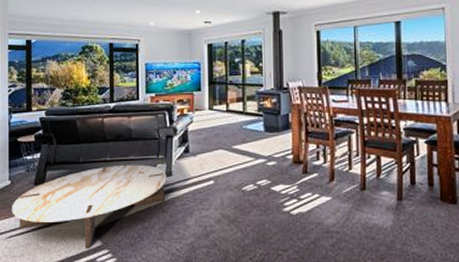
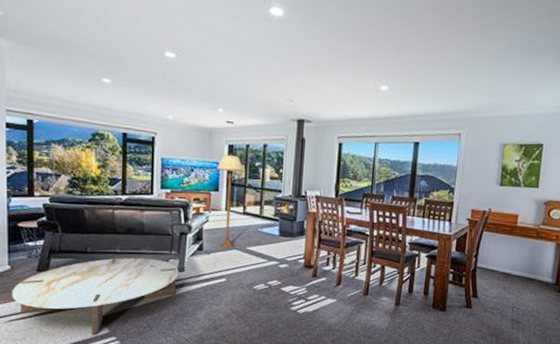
floor lamp: none [197,52,225,149] -> present [216,153,244,249]

